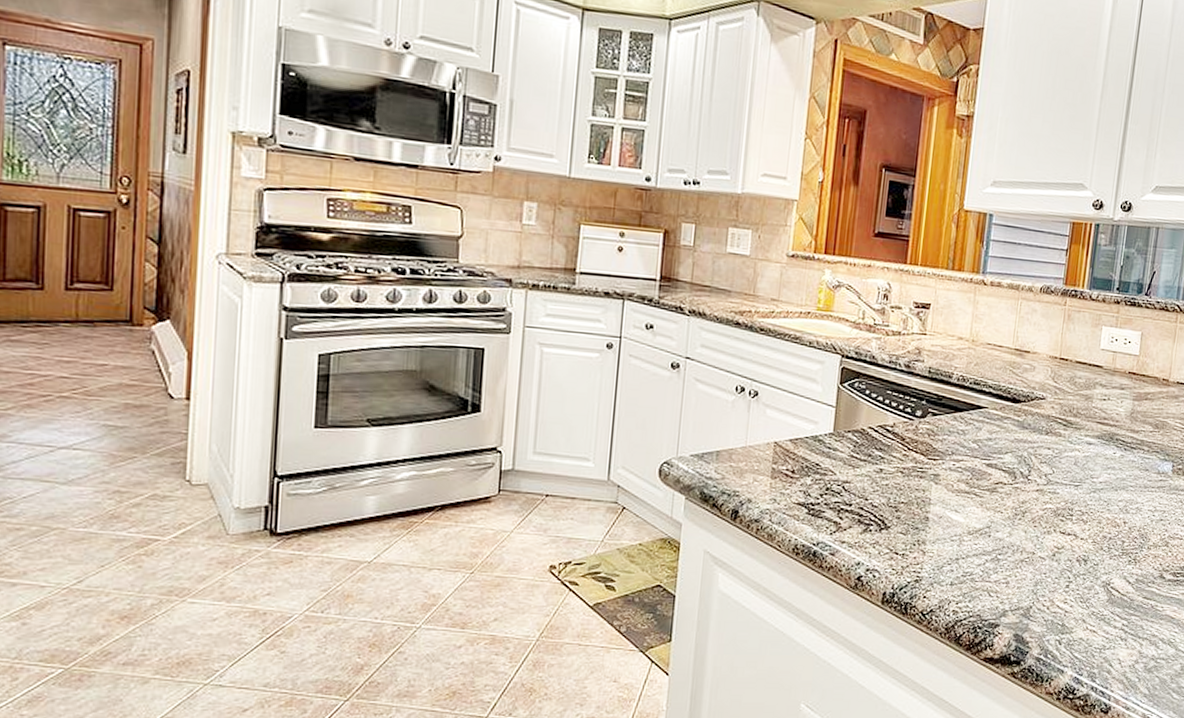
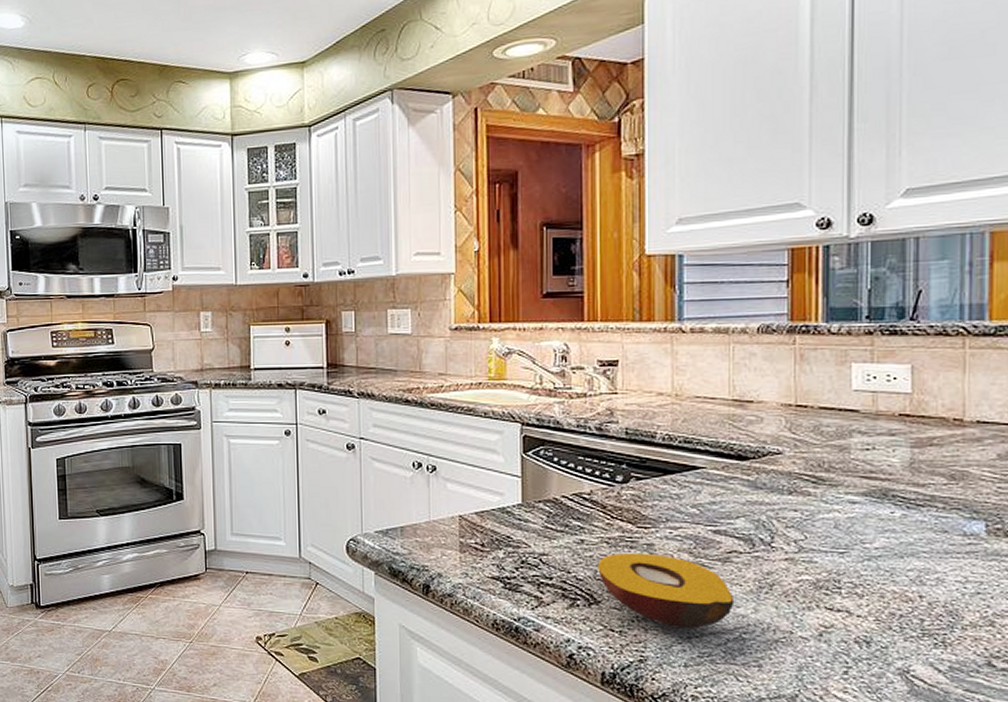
fruit: none [891,482,996,552] -> present [598,552,735,629]

